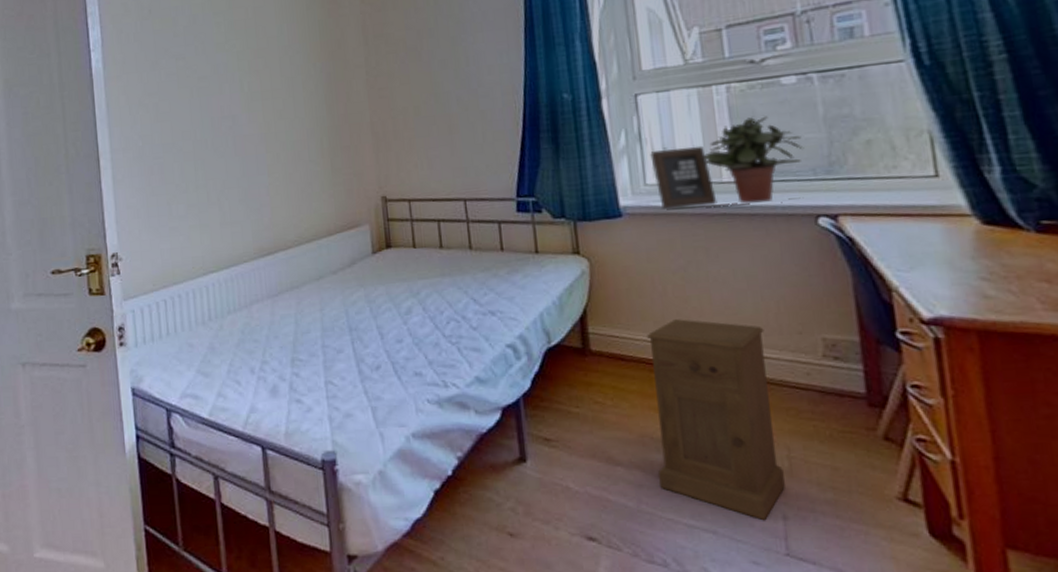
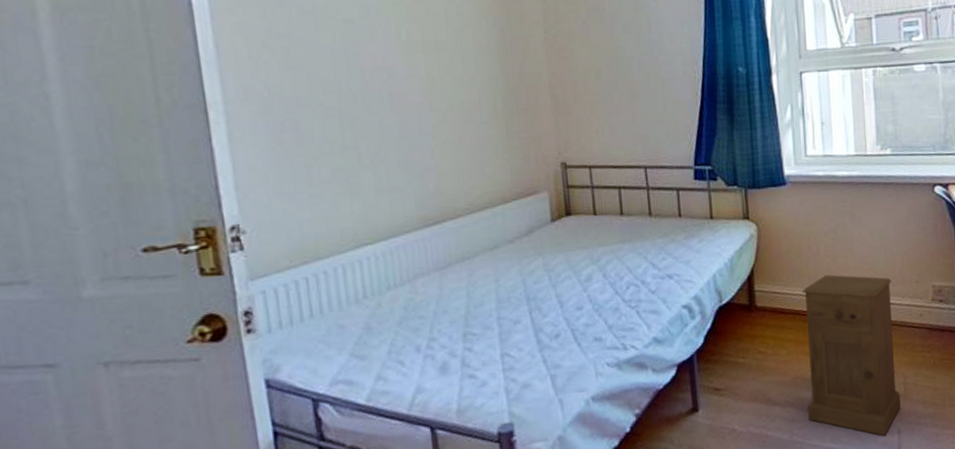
picture frame: present [650,145,717,209] -> none [811,122,862,178]
potted plant: present [705,116,804,204] -> none [854,98,928,174]

